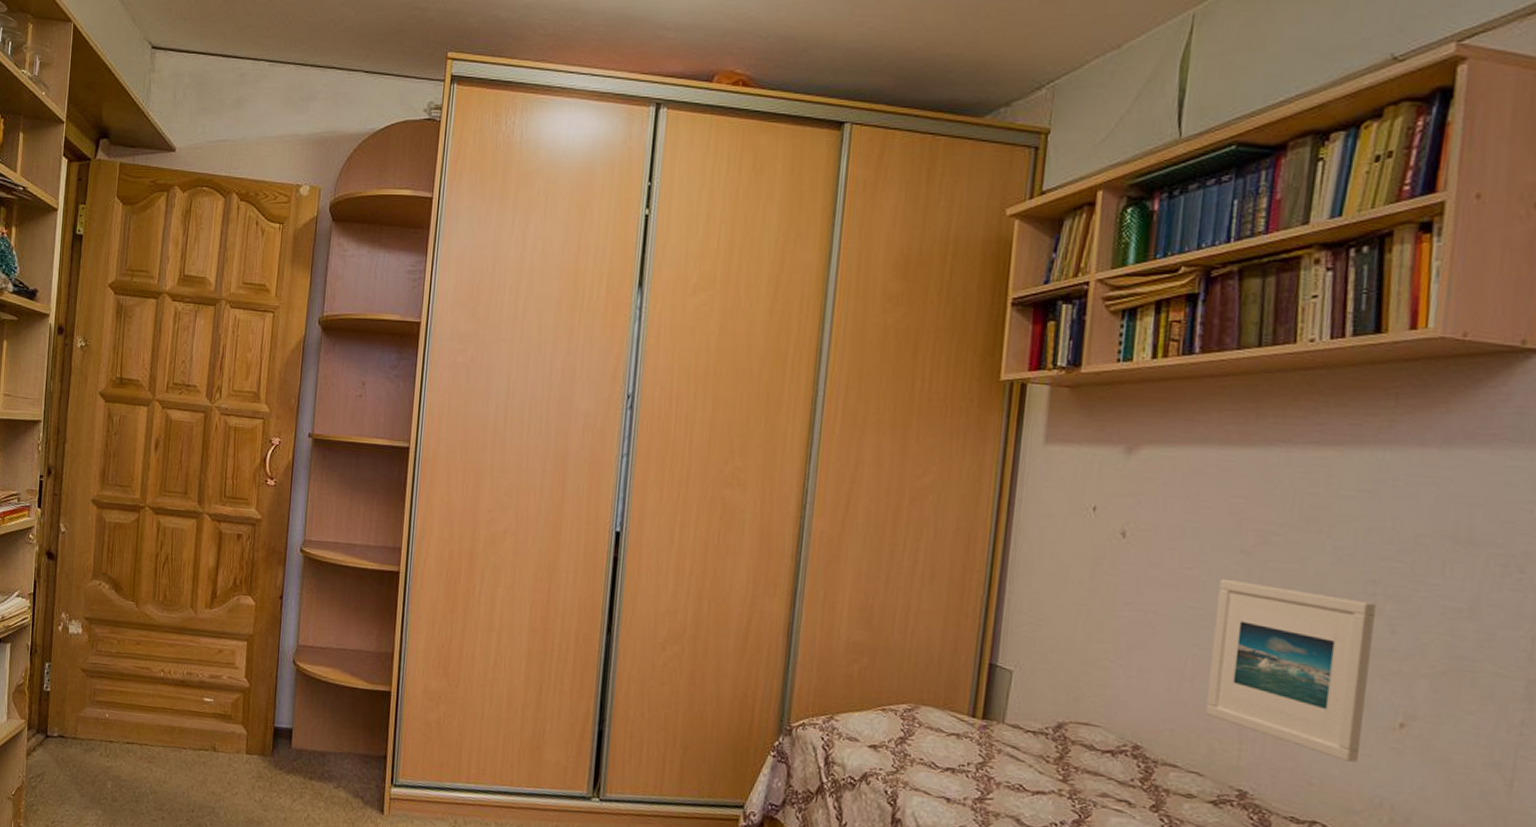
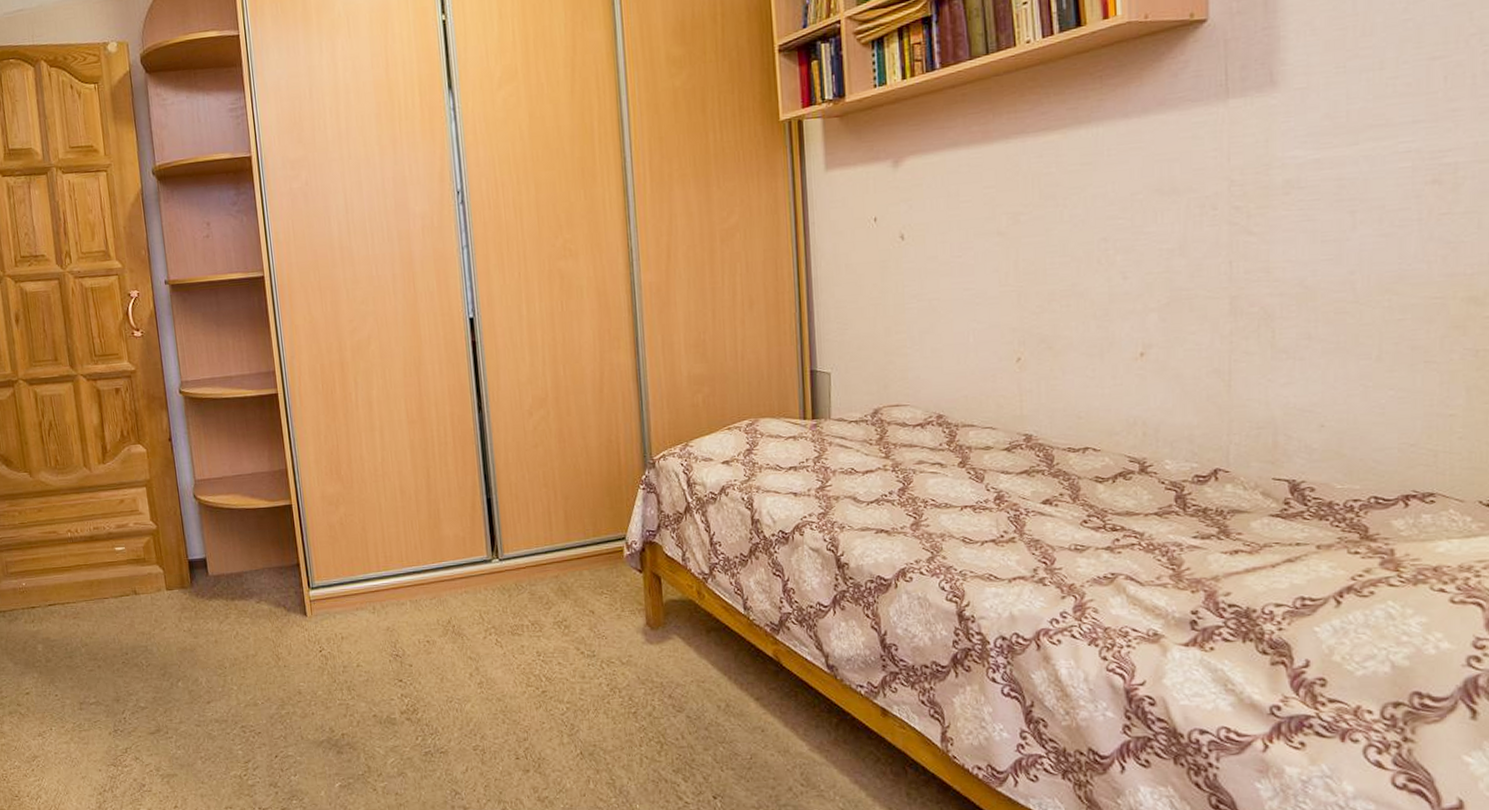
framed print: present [1204,578,1376,762] -> none [985,257,1112,393]

